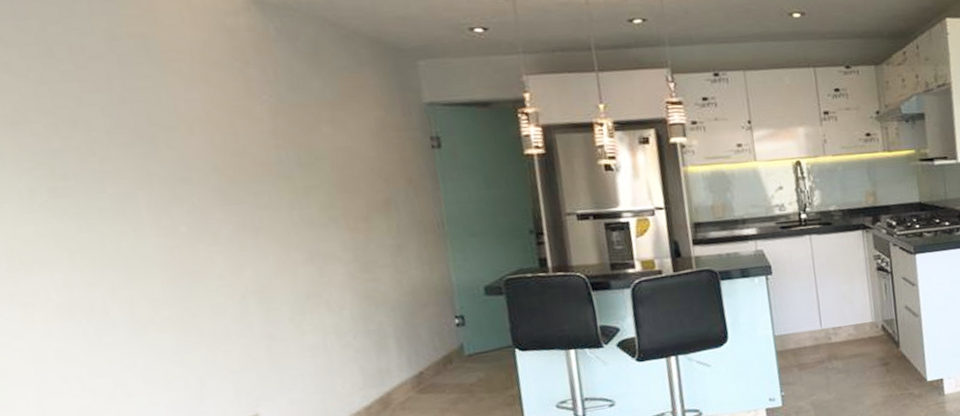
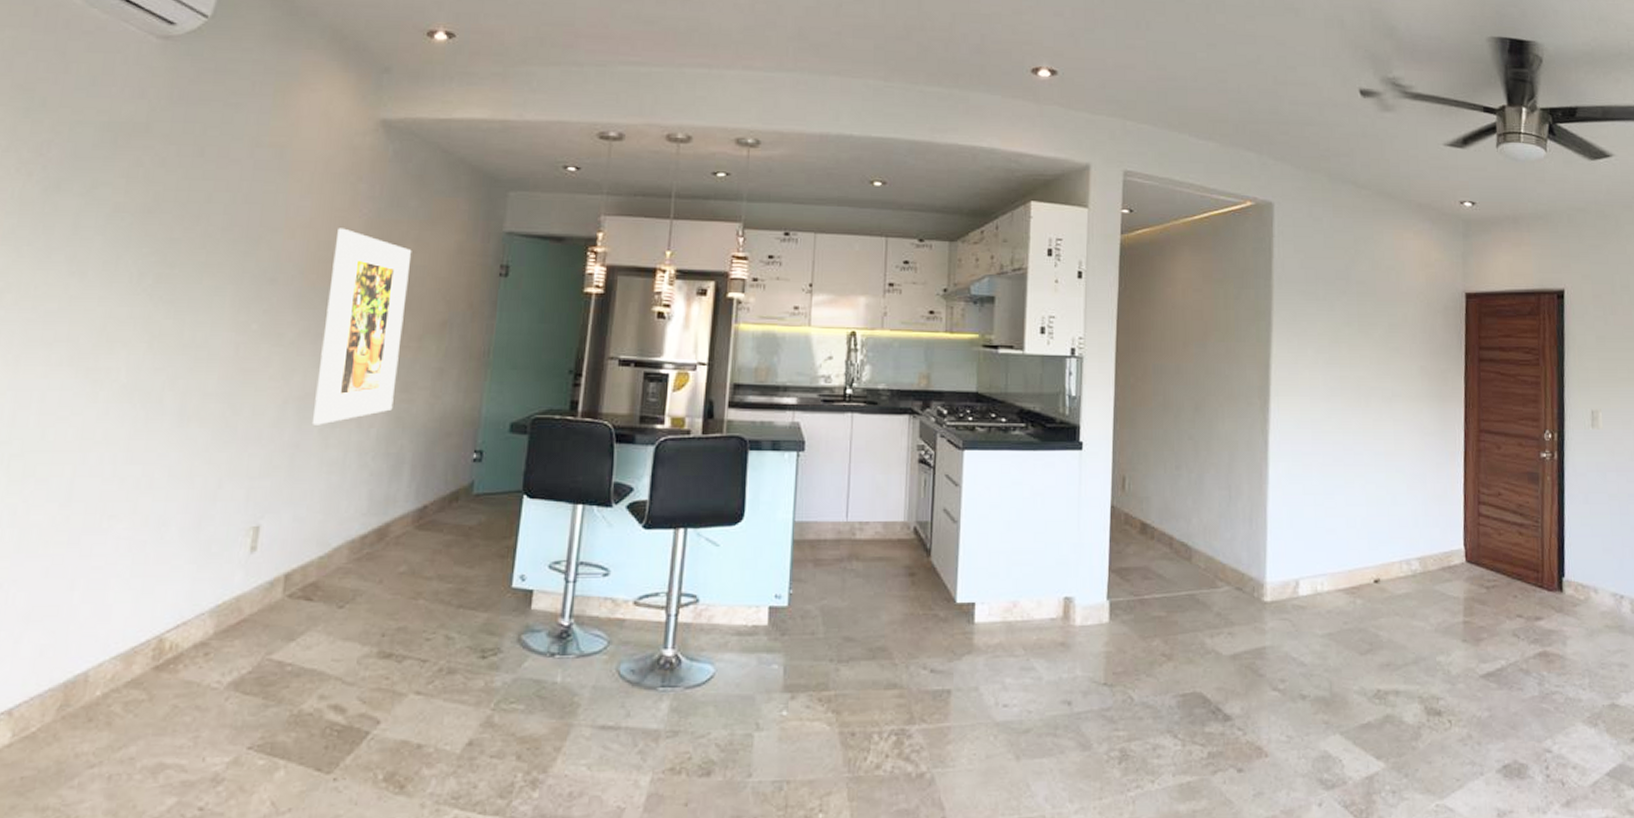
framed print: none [240,117,360,315] -> present [311,228,412,425]

